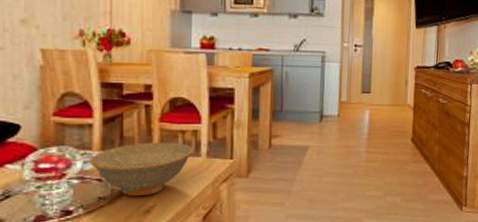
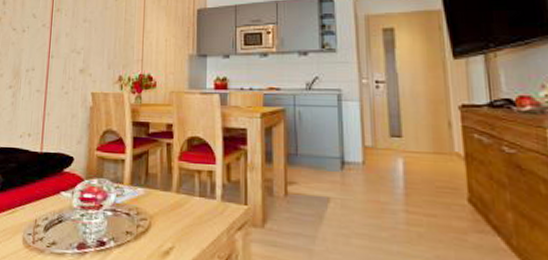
dish: present [90,142,194,197] -> none [121,180,209,235]

